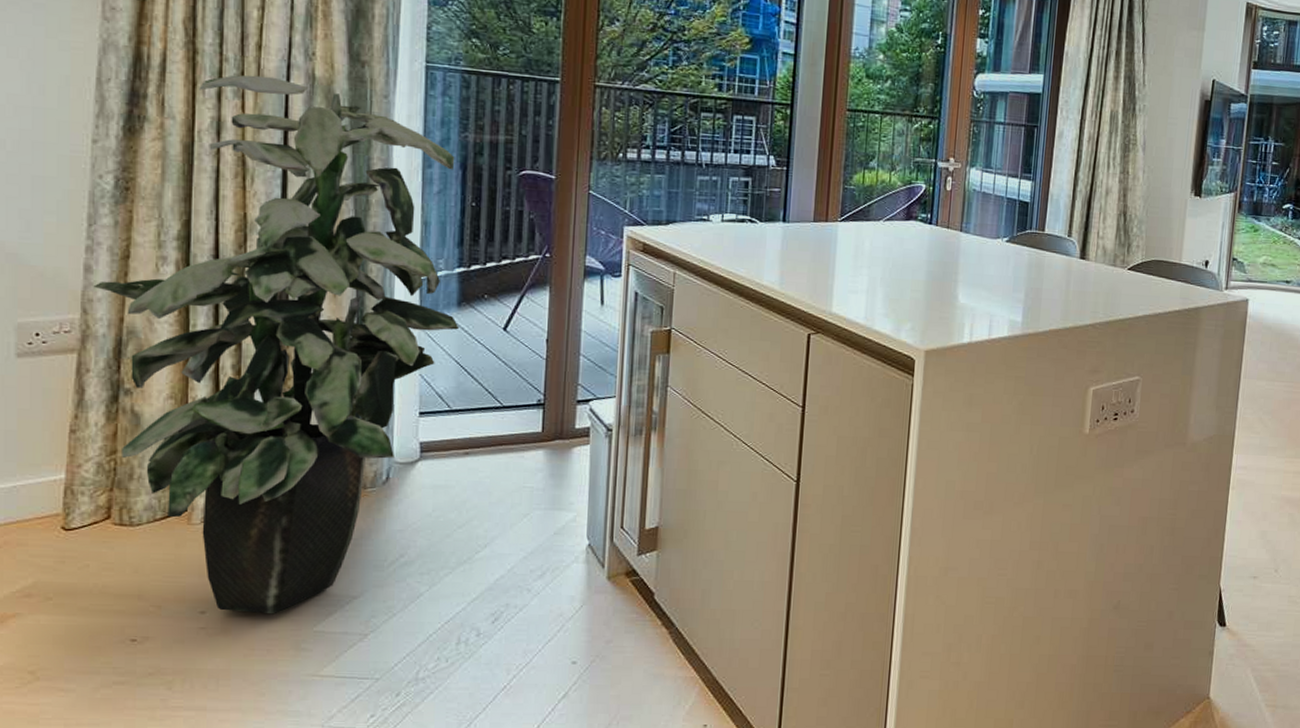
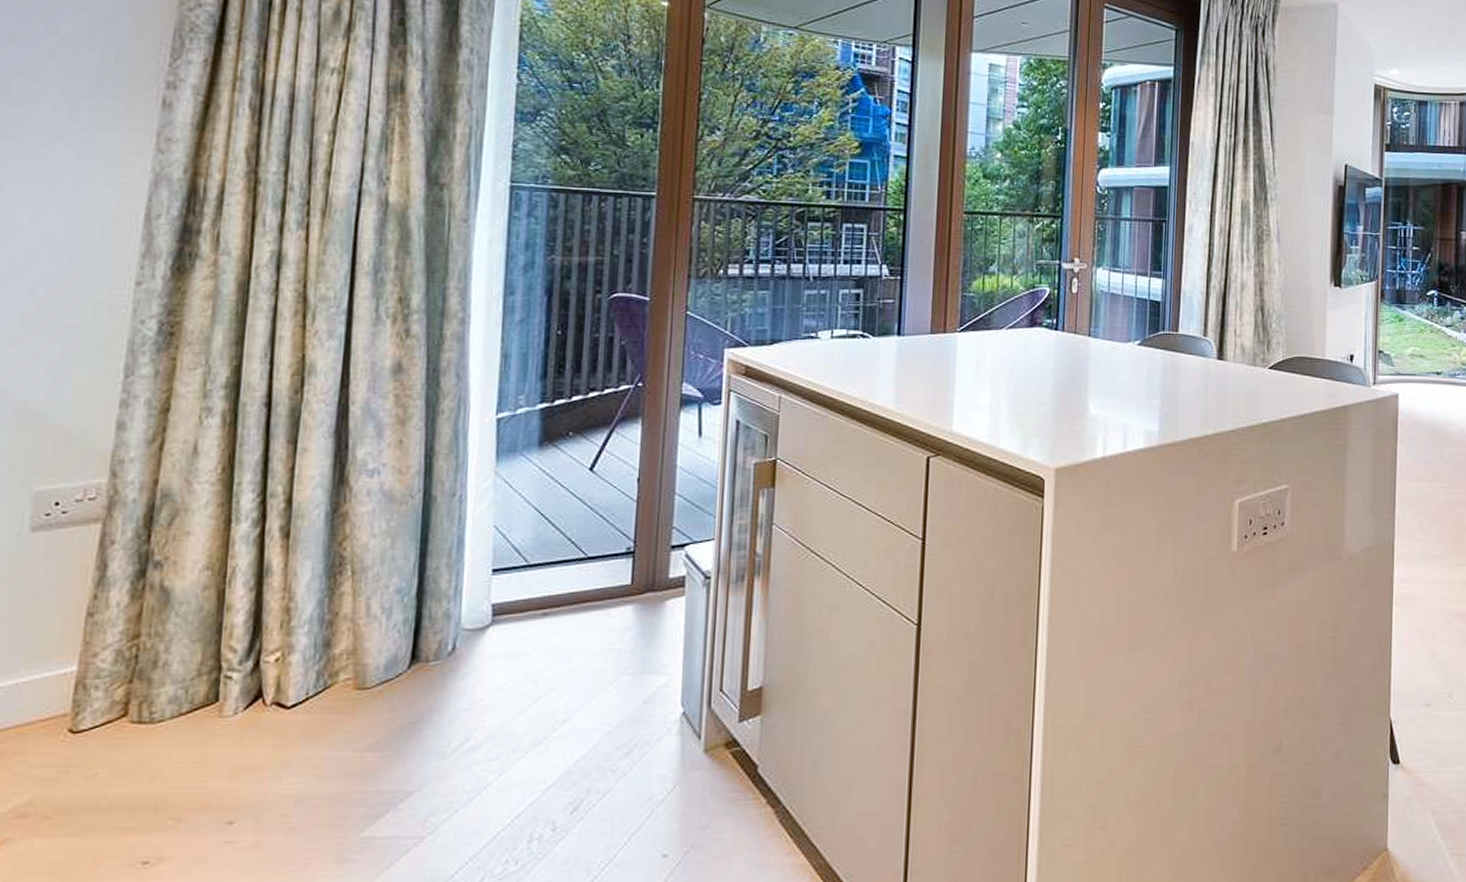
indoor plant: present [93,75,460,613] -> none [126,204,541,820]

